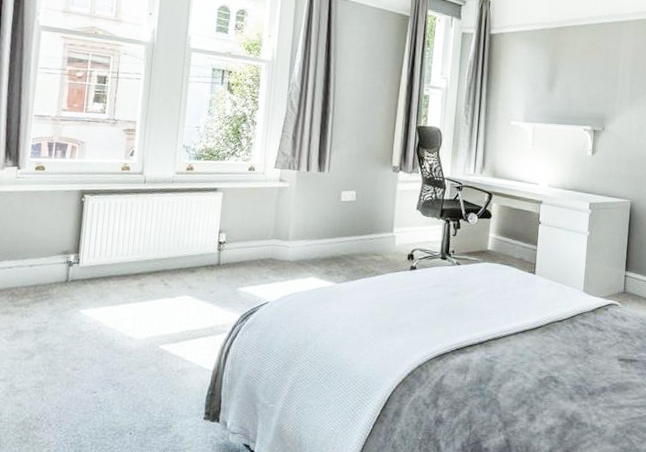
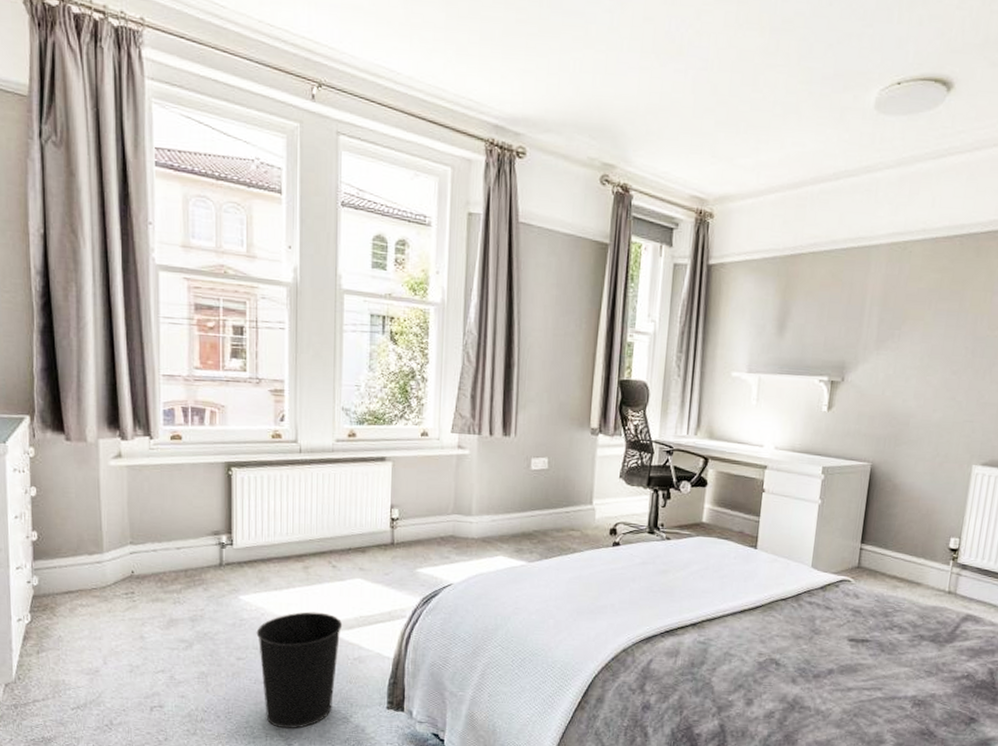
wastebasket: none [92,325,170,438] -> present [256,611,343,729]

